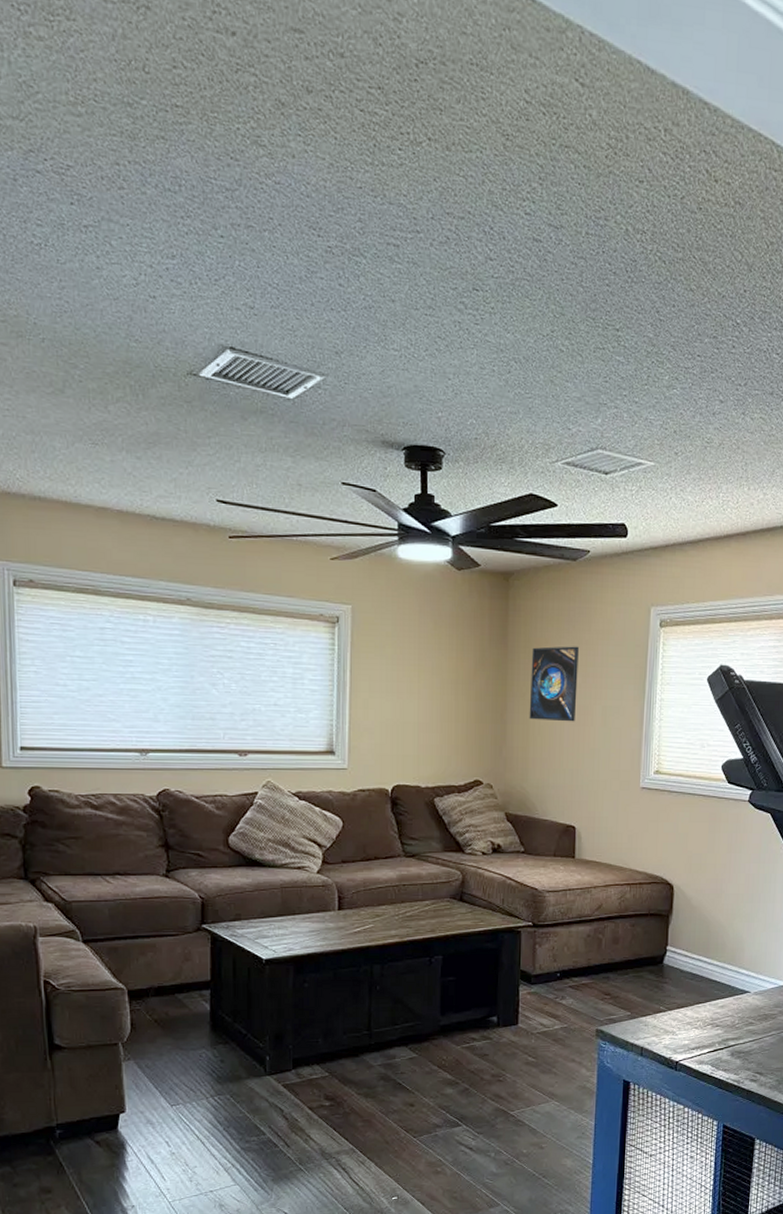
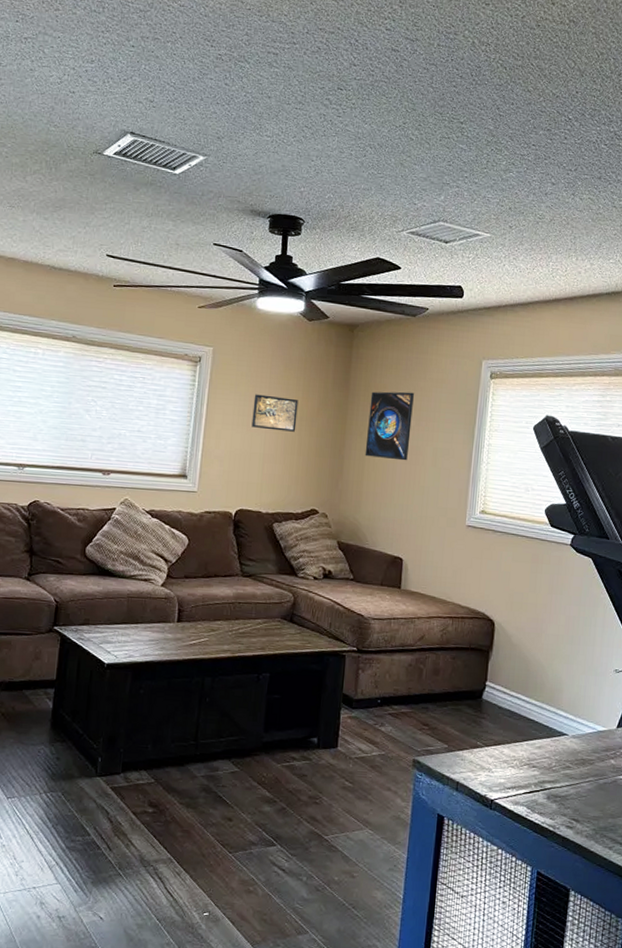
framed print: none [402,656,452,697] -> present [251,394,298,432]

